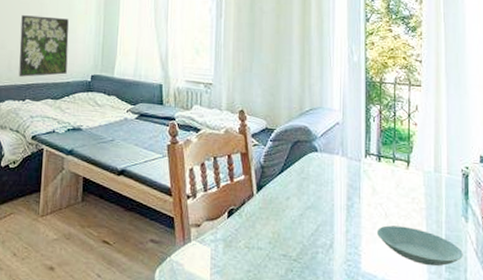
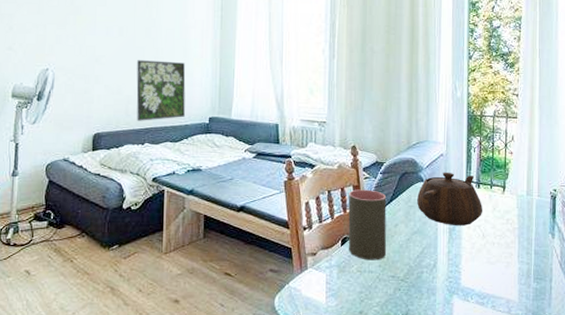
cup: none [235,157,278,236] -> present [348,189,387,260]
teapot: none [311,142,385,203] -> present [417,172,483,225]
saucer: present [377,225,463,266] -> none [476,245,549,277]

